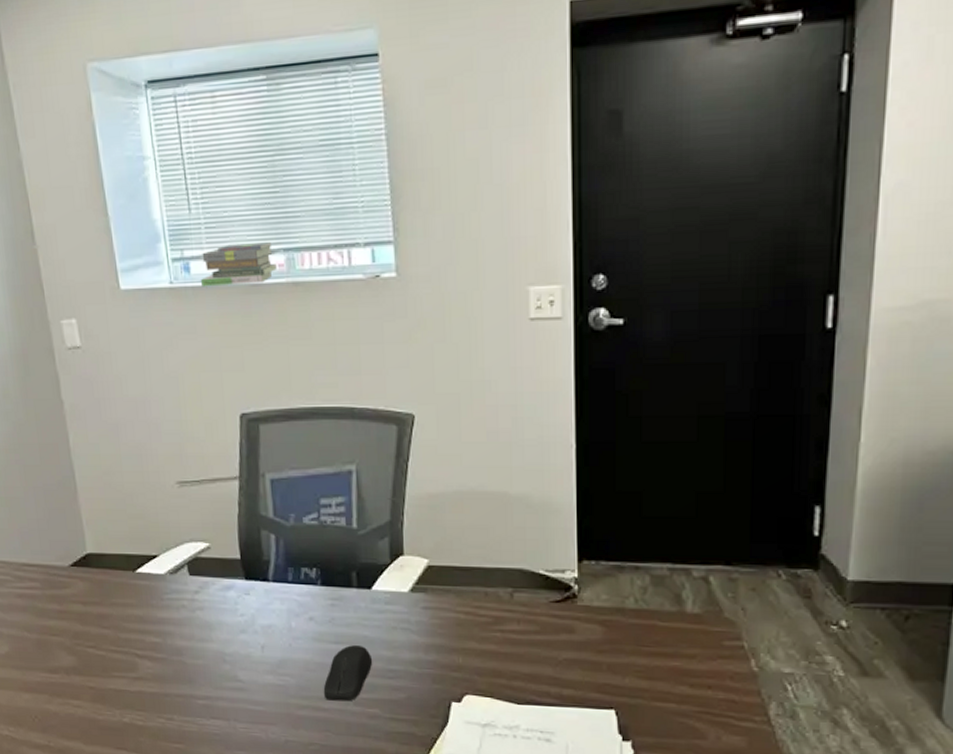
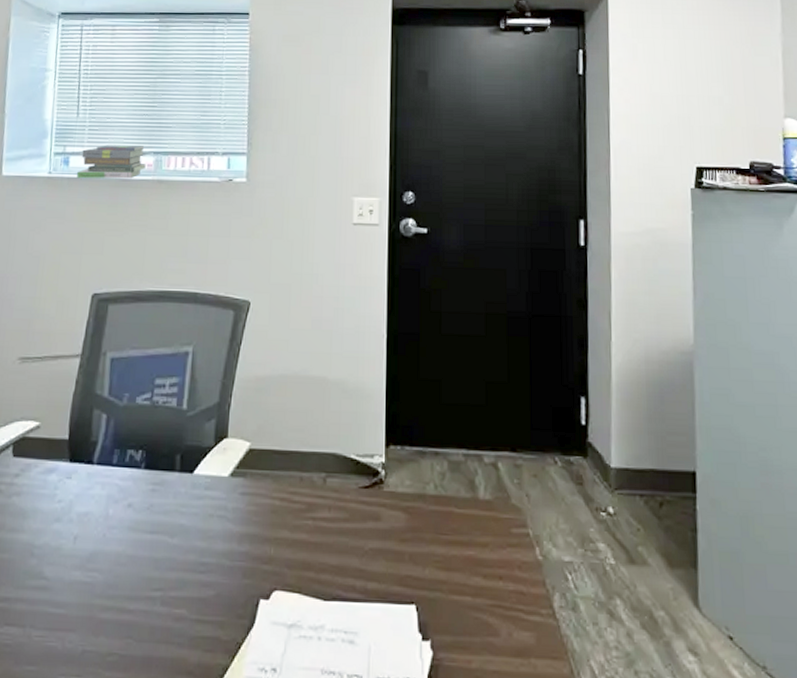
computer mouse: present [323,645,372,701] -> none [131,535,185,601]

